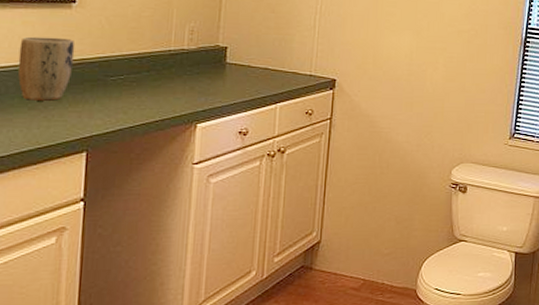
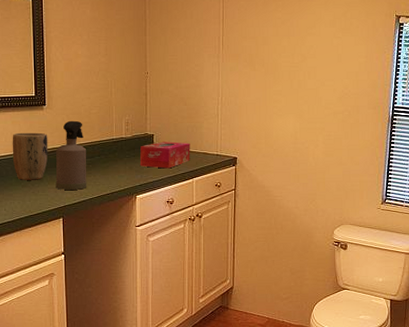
spray bottle: none [80,24,131,115] -> present [55,120,87,190]
tissue box: none [204,56,276,91] -> present [139,142,190,169]

